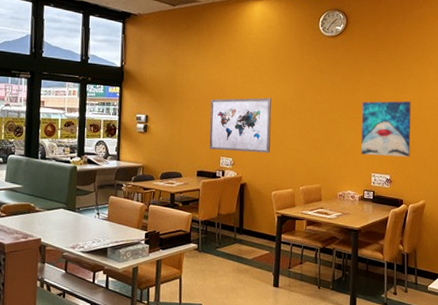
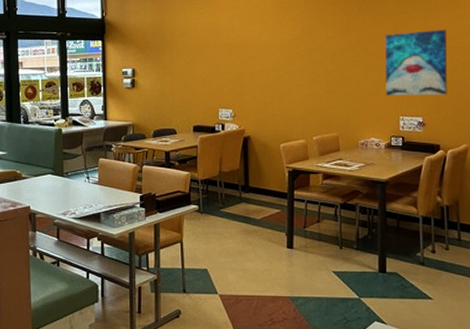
wall art: present [209,97,272,153] -> none [204,39,276,101]

